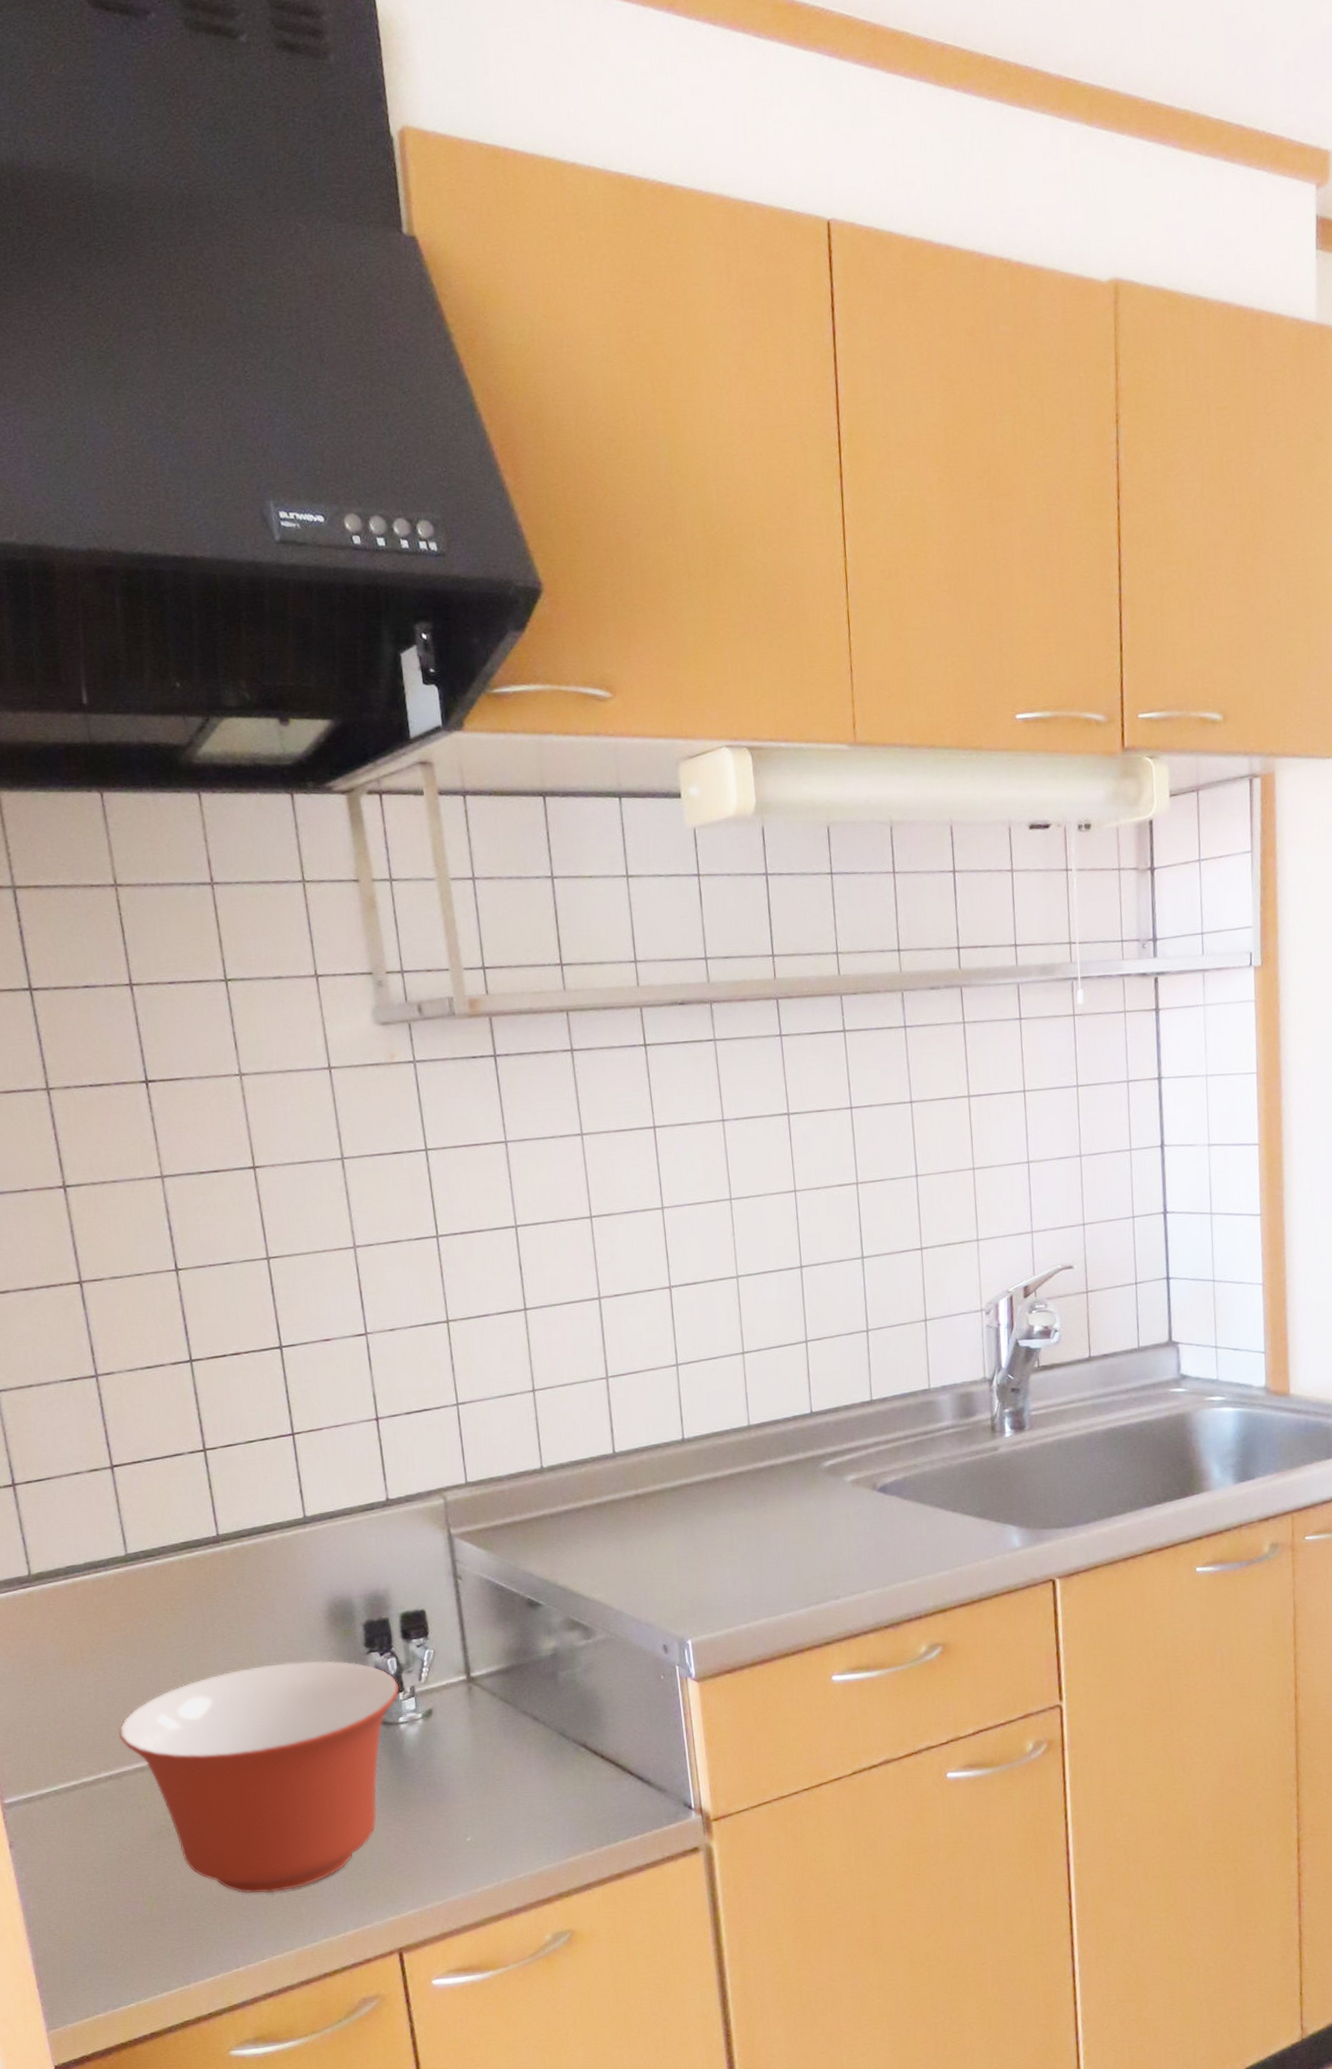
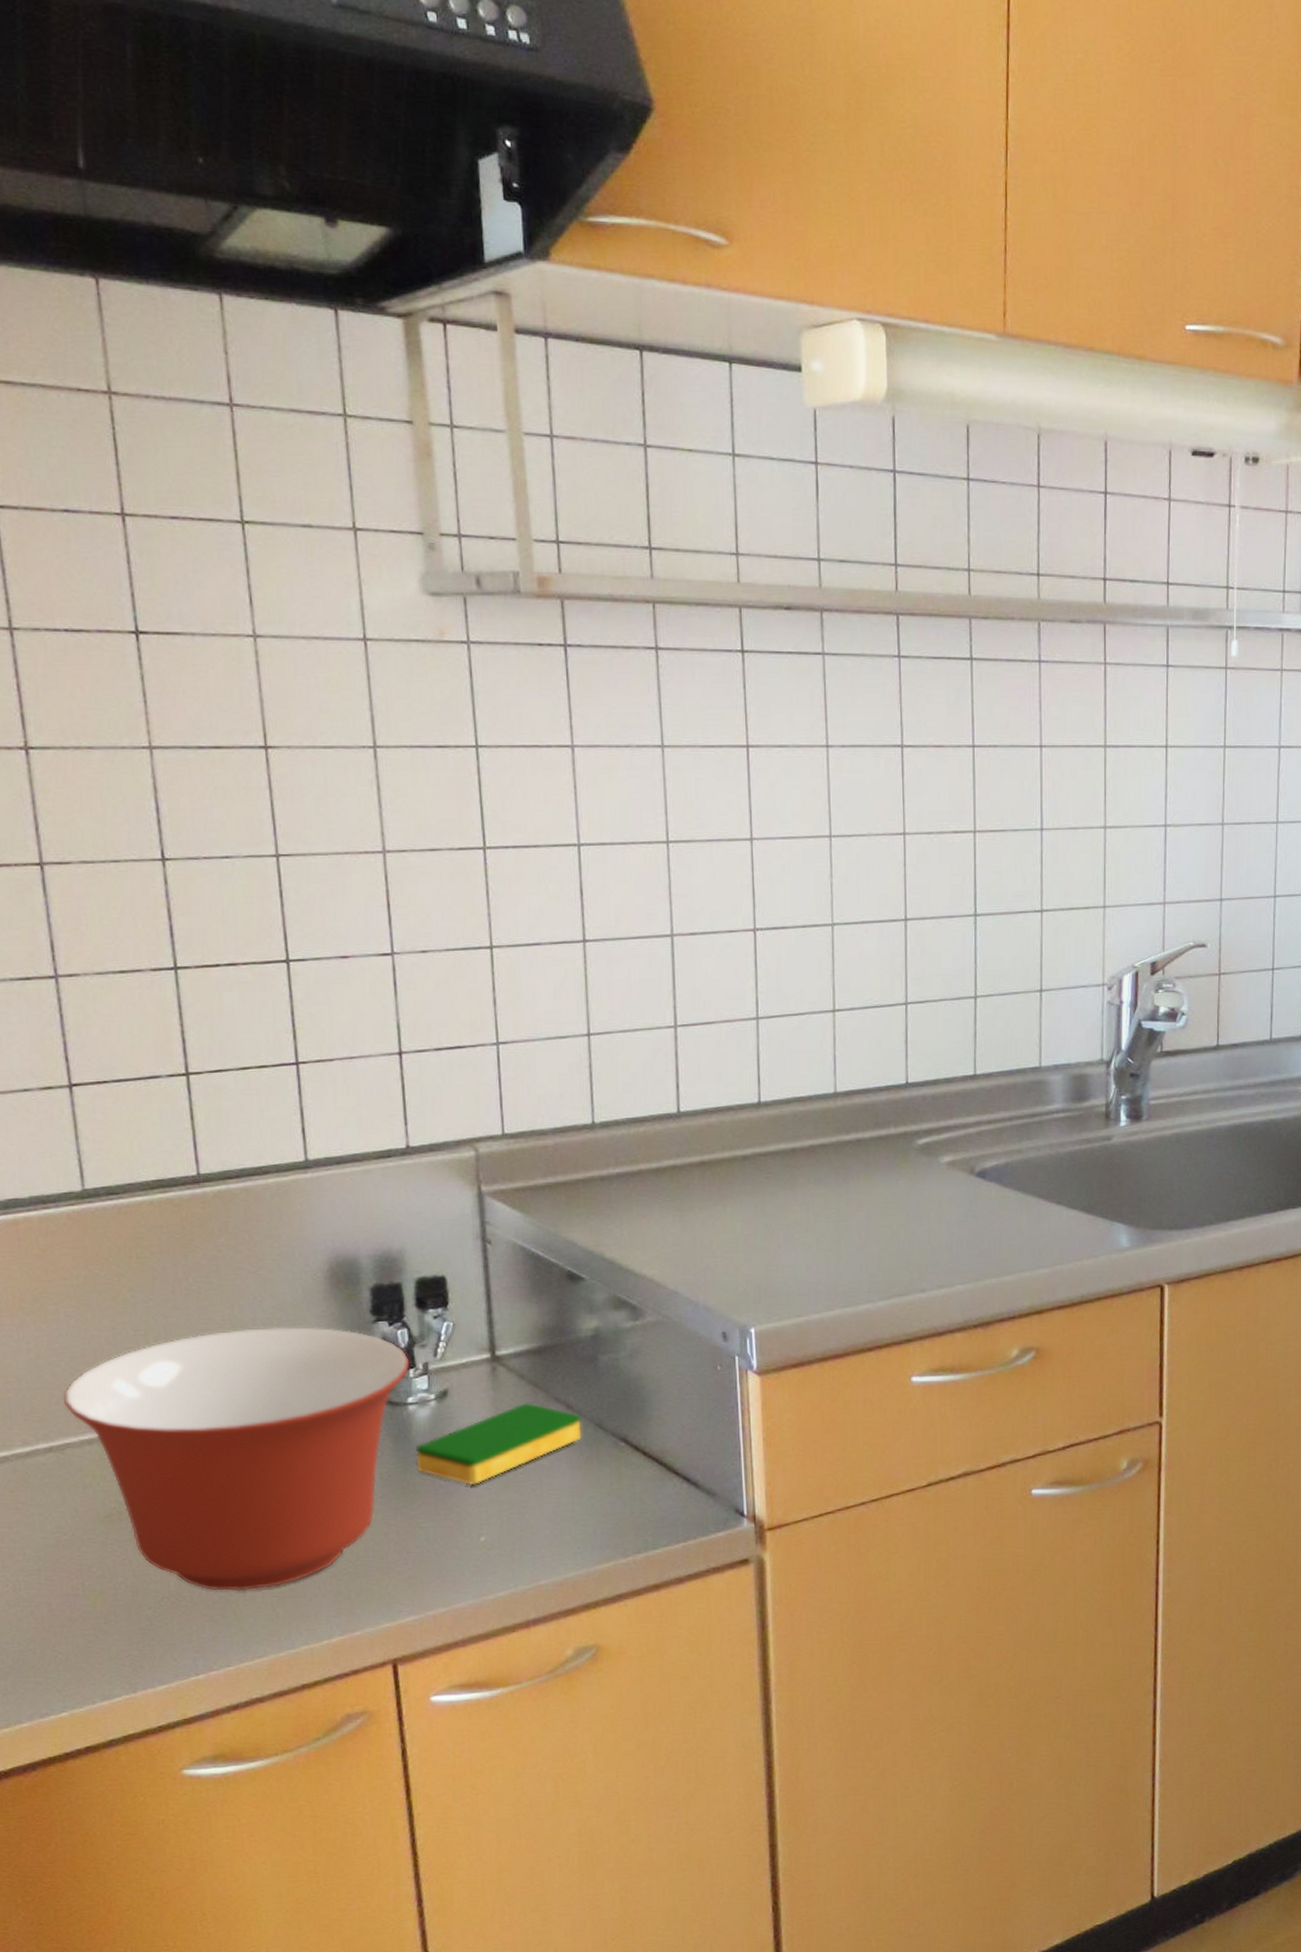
dish sponge: none [408,1716,548,1792] -> present [415,1402,582,1486]

